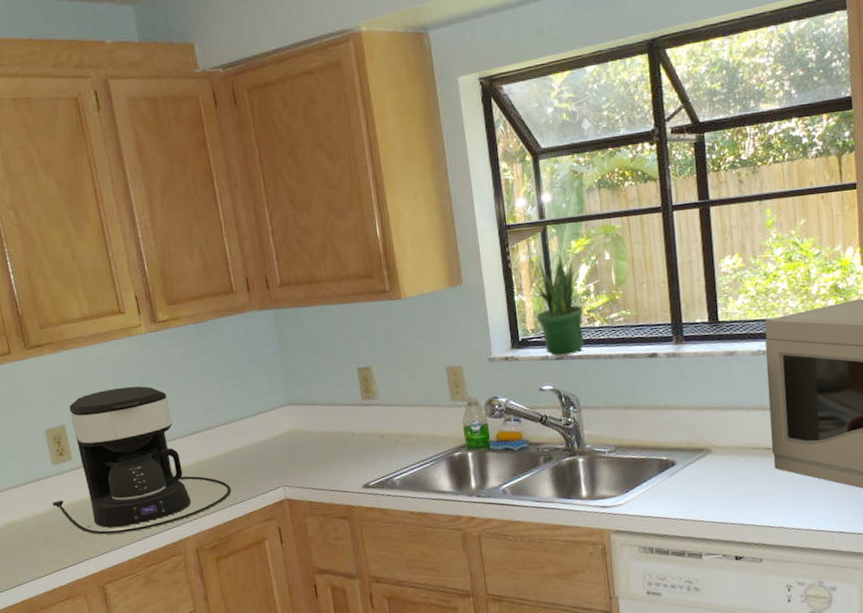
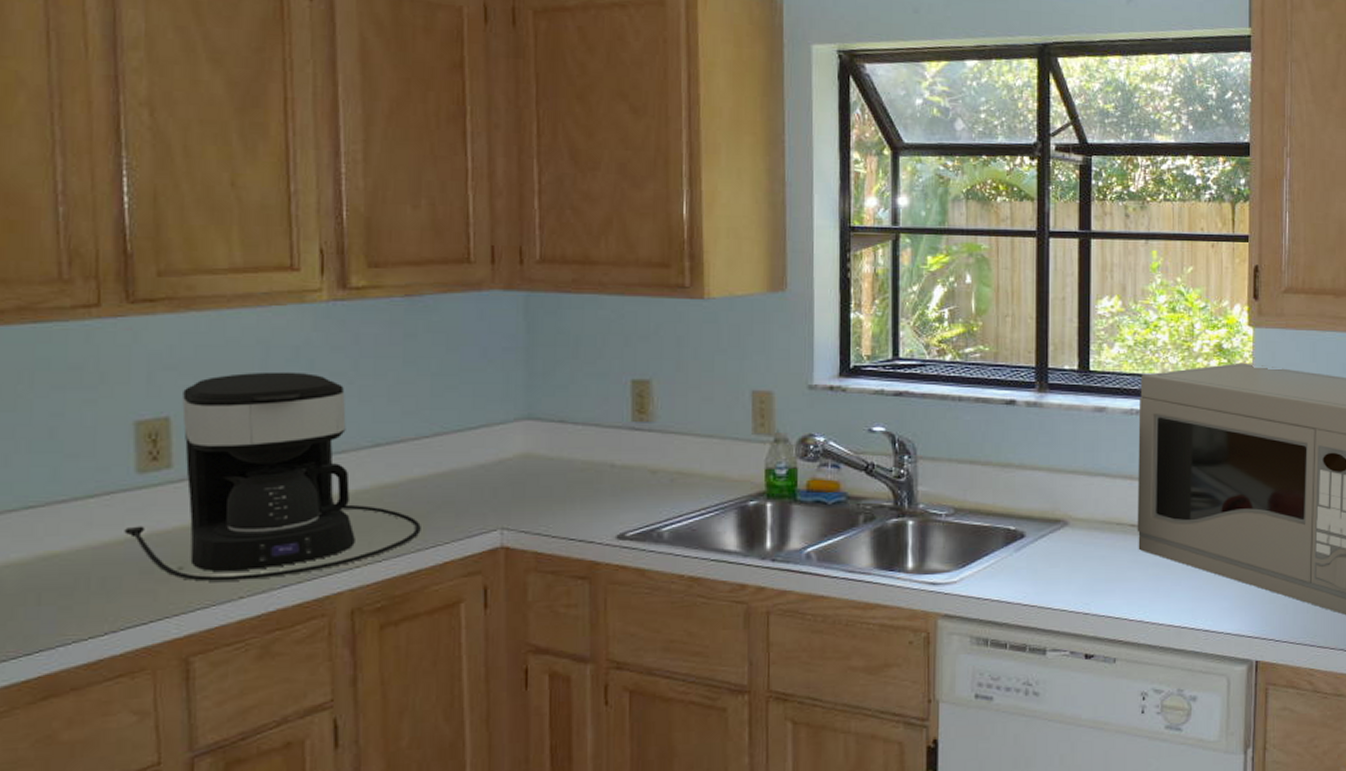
planter: present [533,255,585,357] -> none [875,270,933,392]

